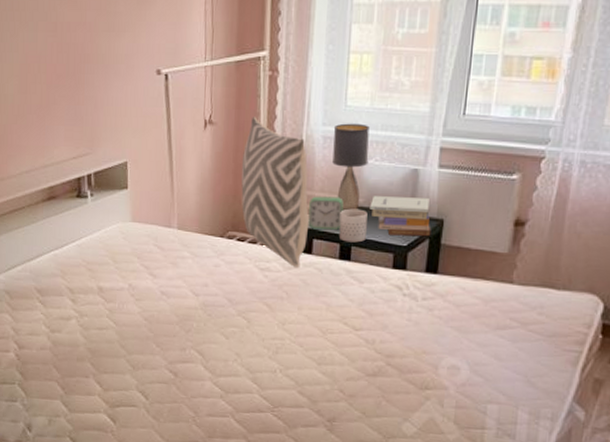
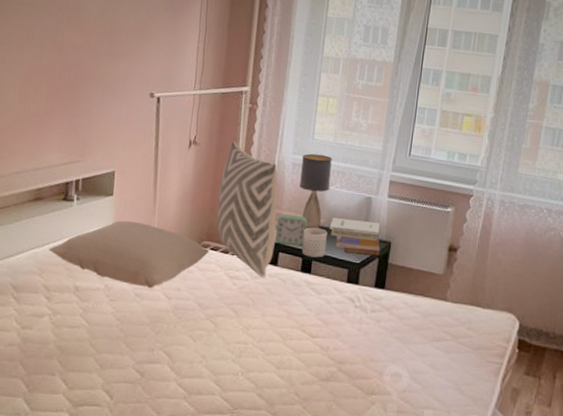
pillow: none [68,215,236,285] -> present [48,220,210,288]

